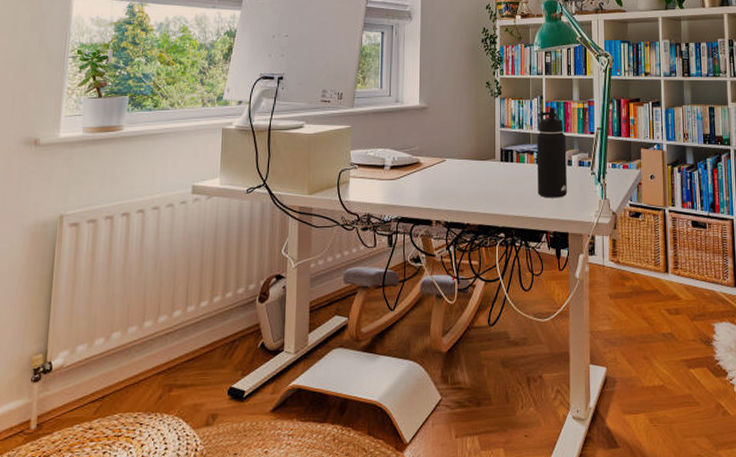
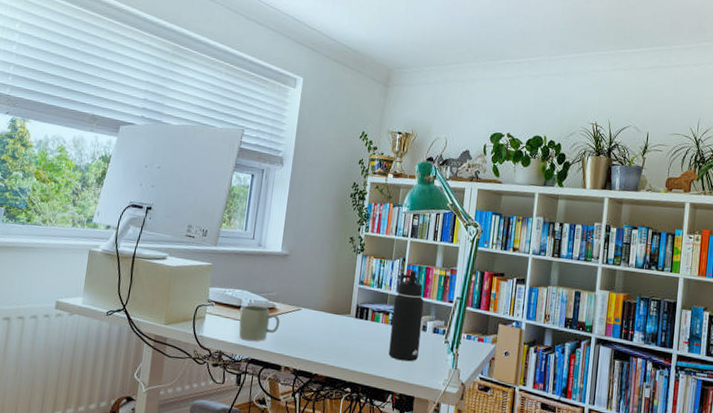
mug: none [385,162,426,200] -> present [238,305,280,342]

